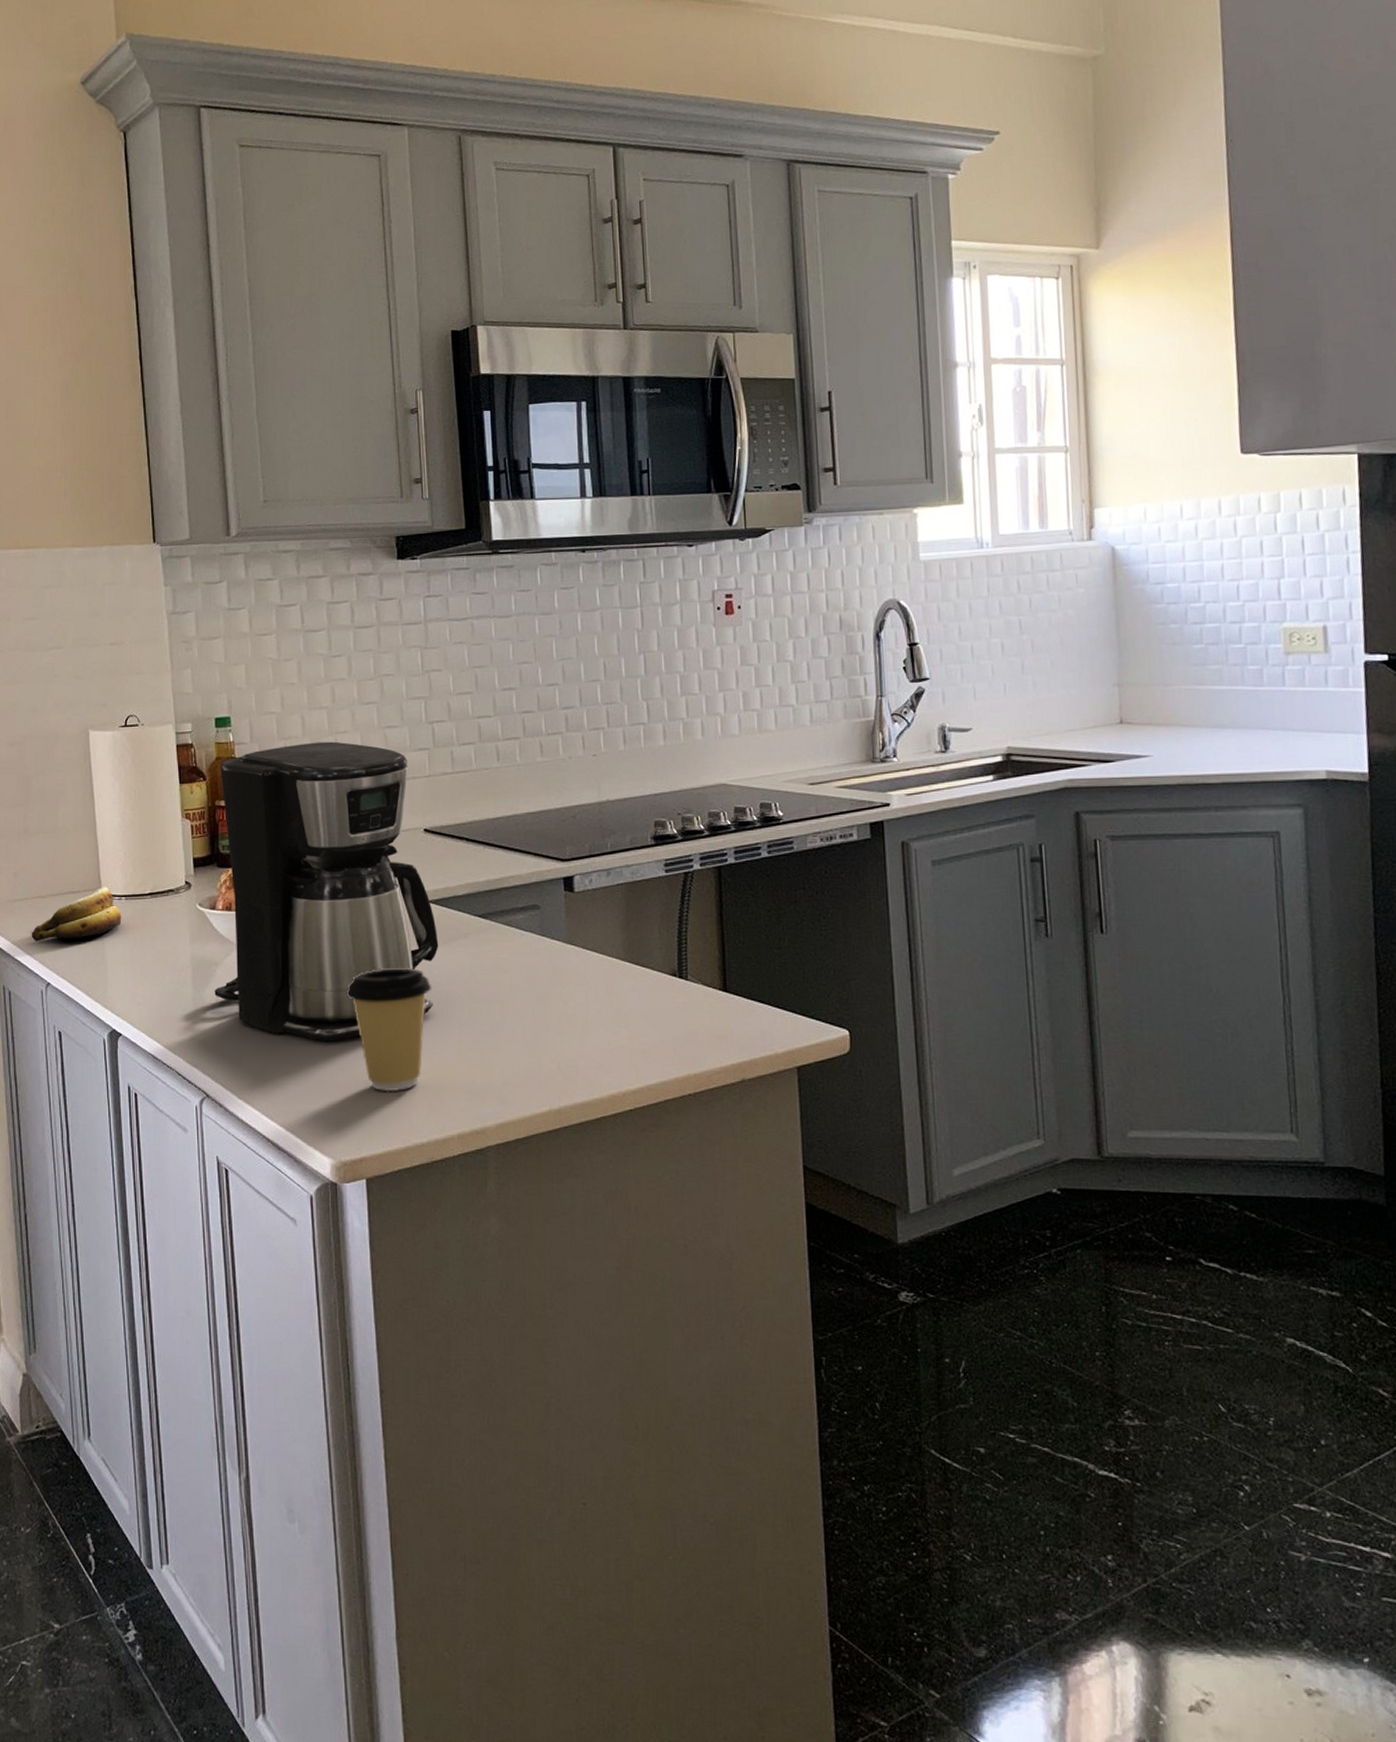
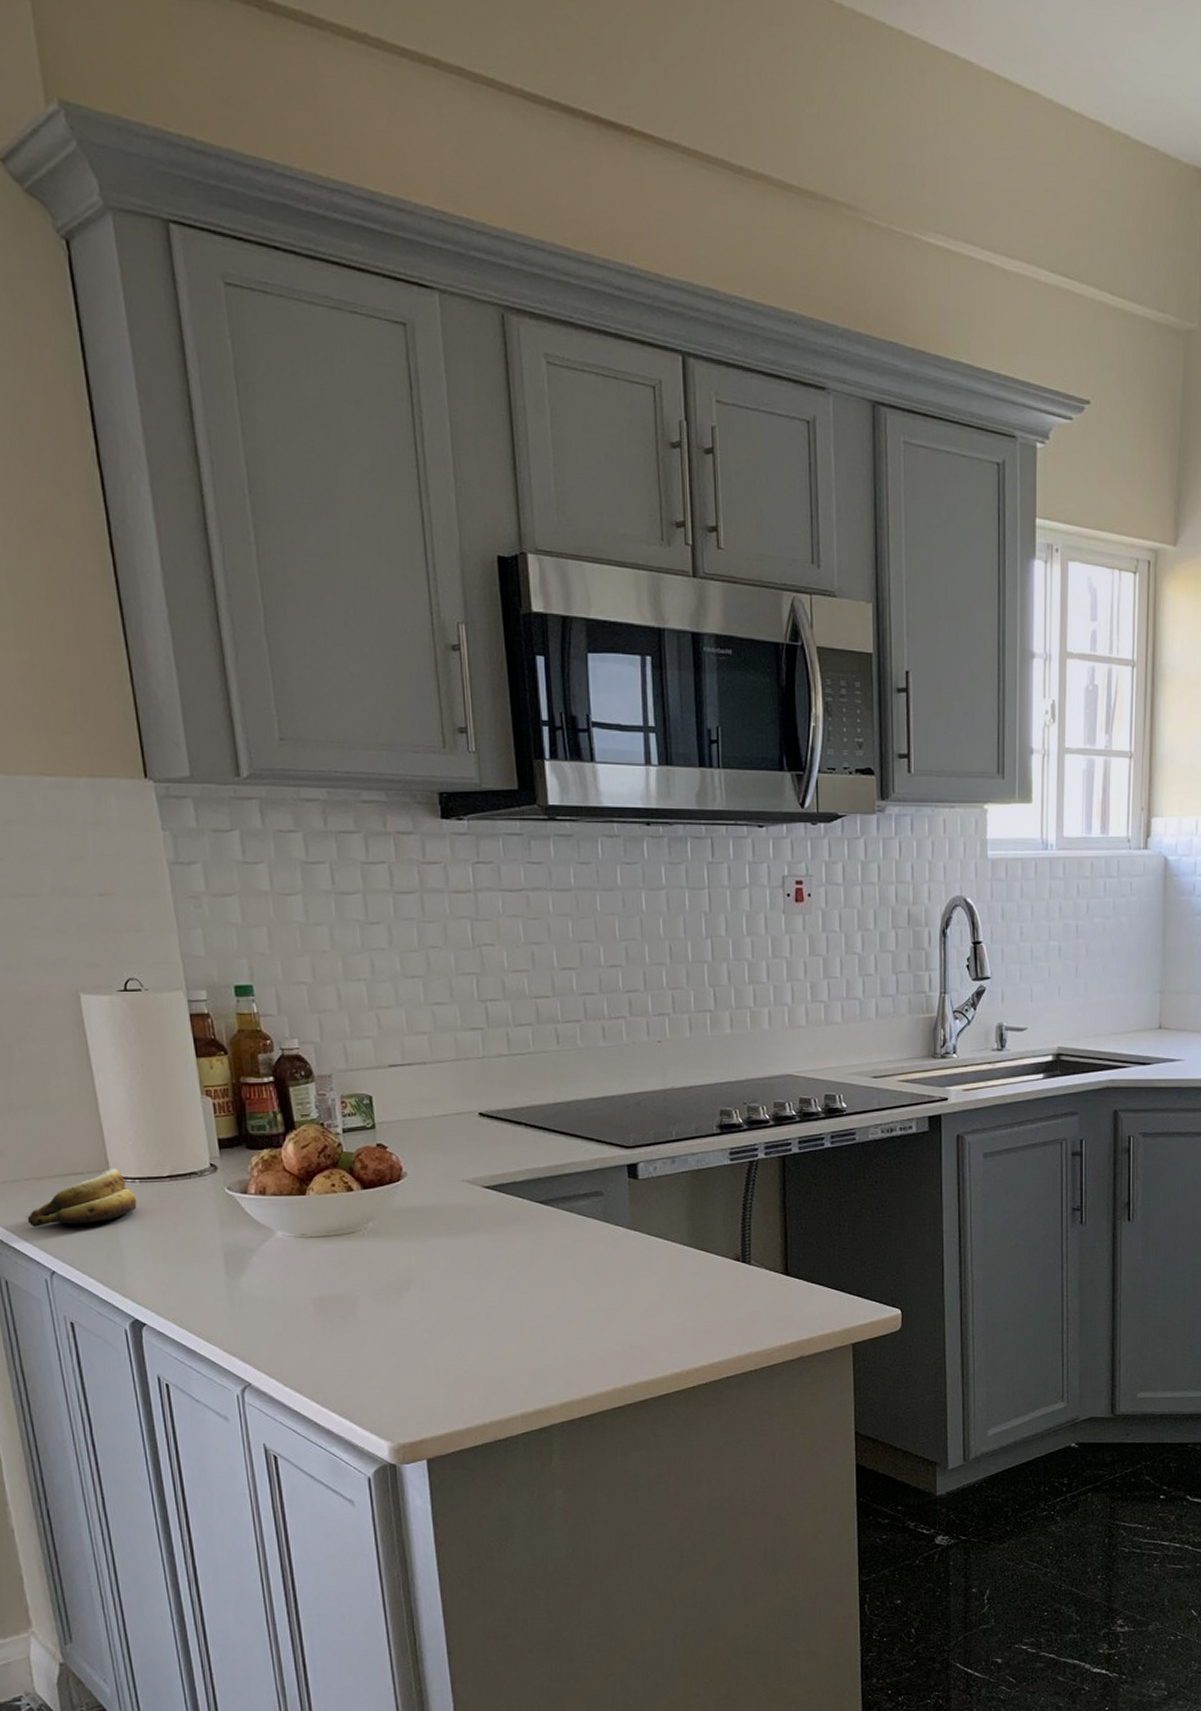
coffee maker: present [214,741,439,1043] -> none [243,1017,498,1329]
coffee cup: present [346,967,432,1092] -> none [399,1253,492,1376]

